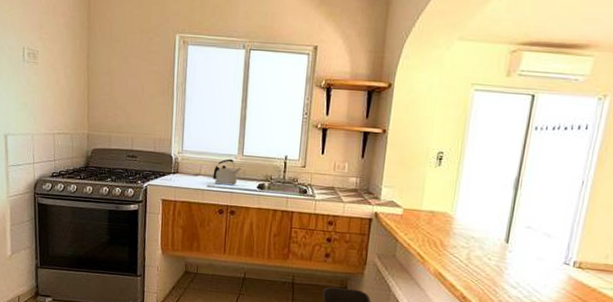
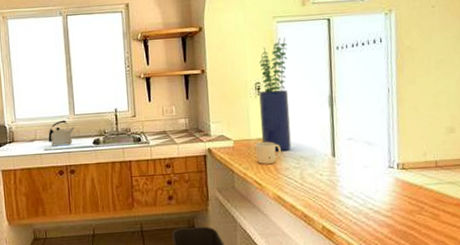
mug: none [423,215,453,239] -> present [254,142,282,164]
vase: none [433,107,481,229] -> present [259,37,291,152]

